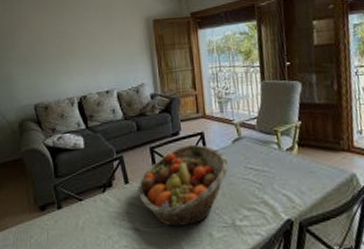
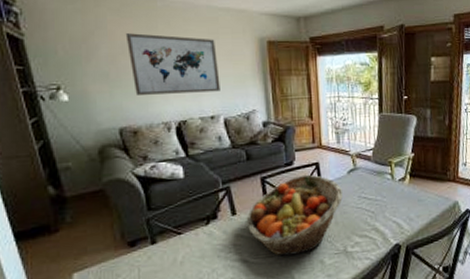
wall art: none [40,22,114,76] -> present [125,33,220,95]

